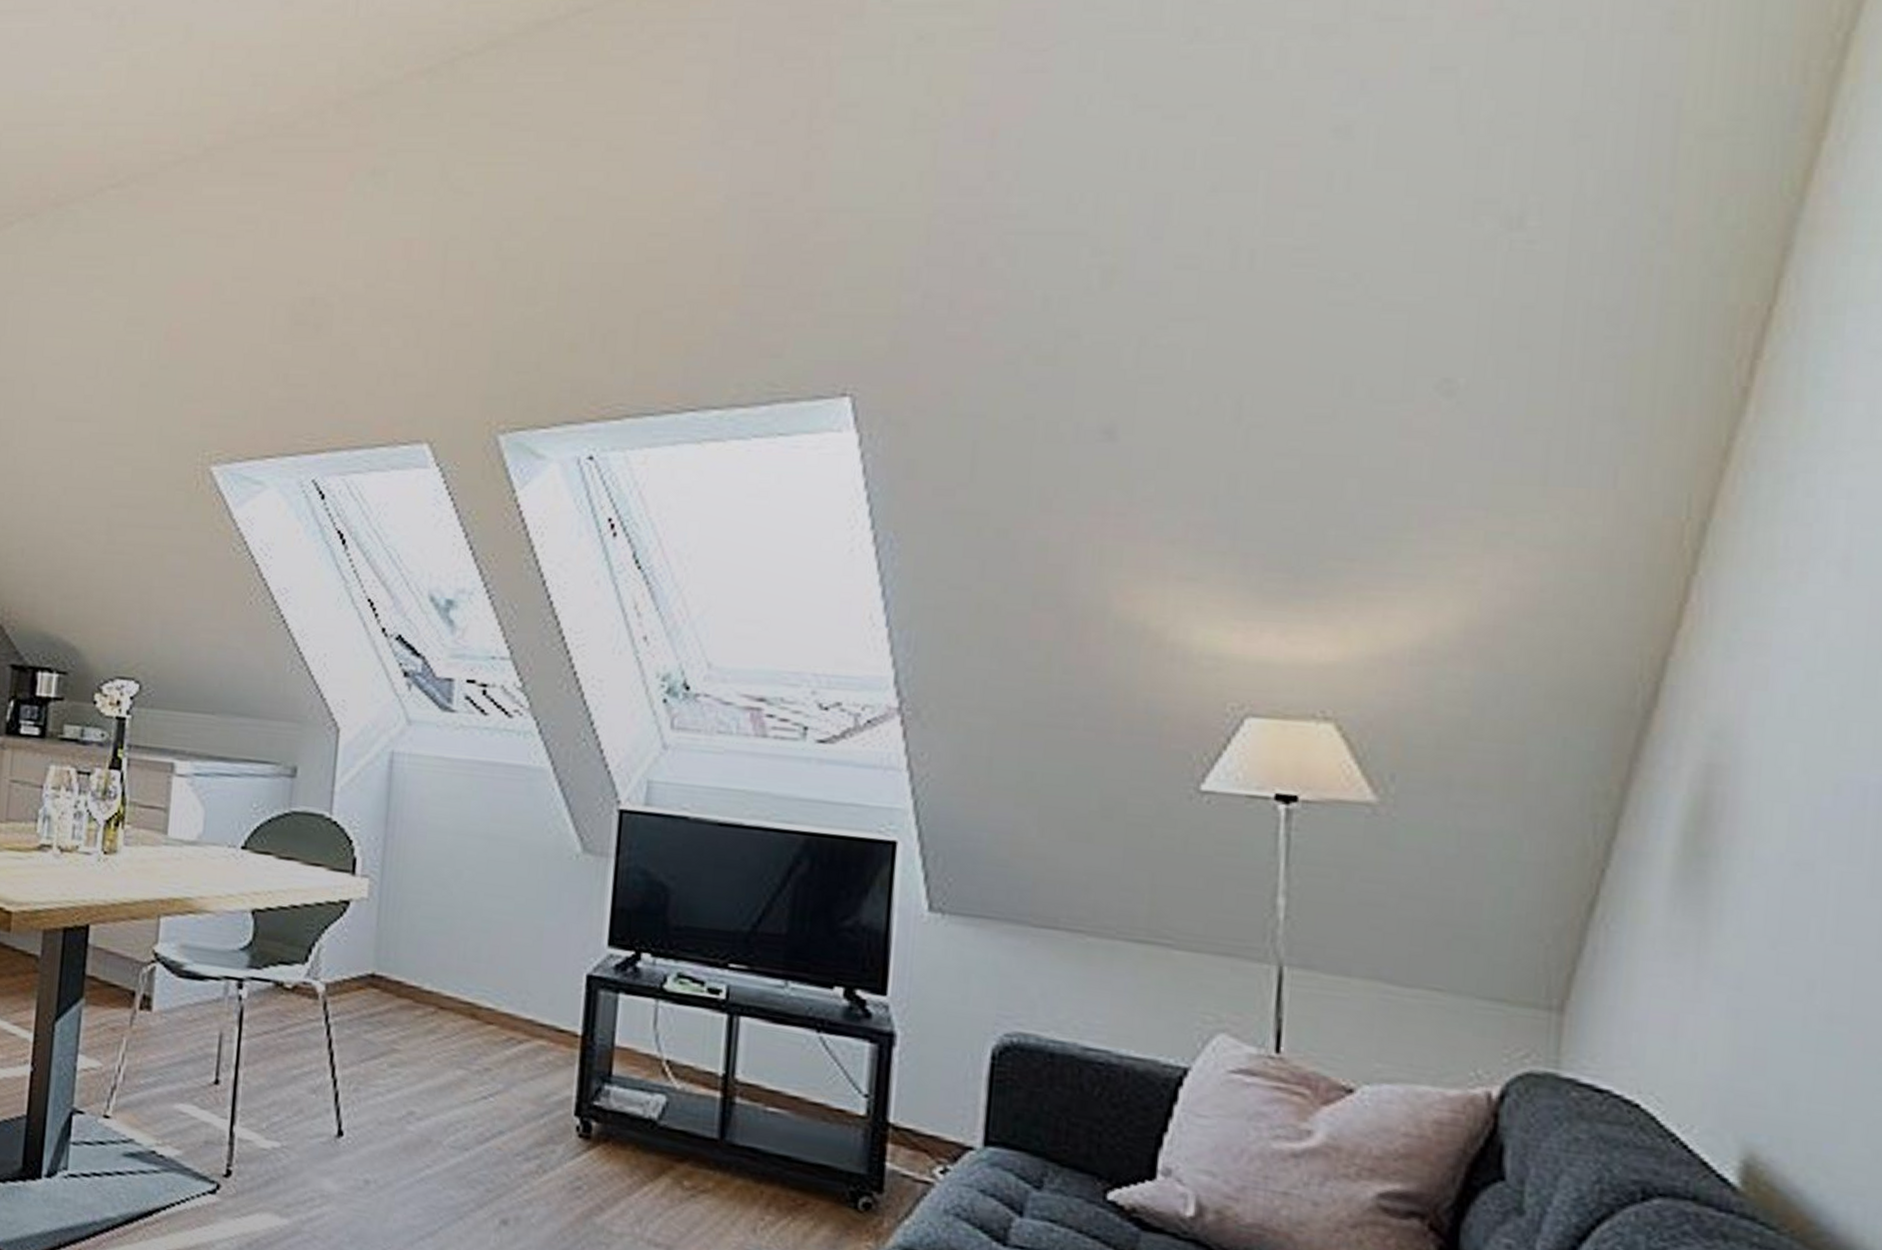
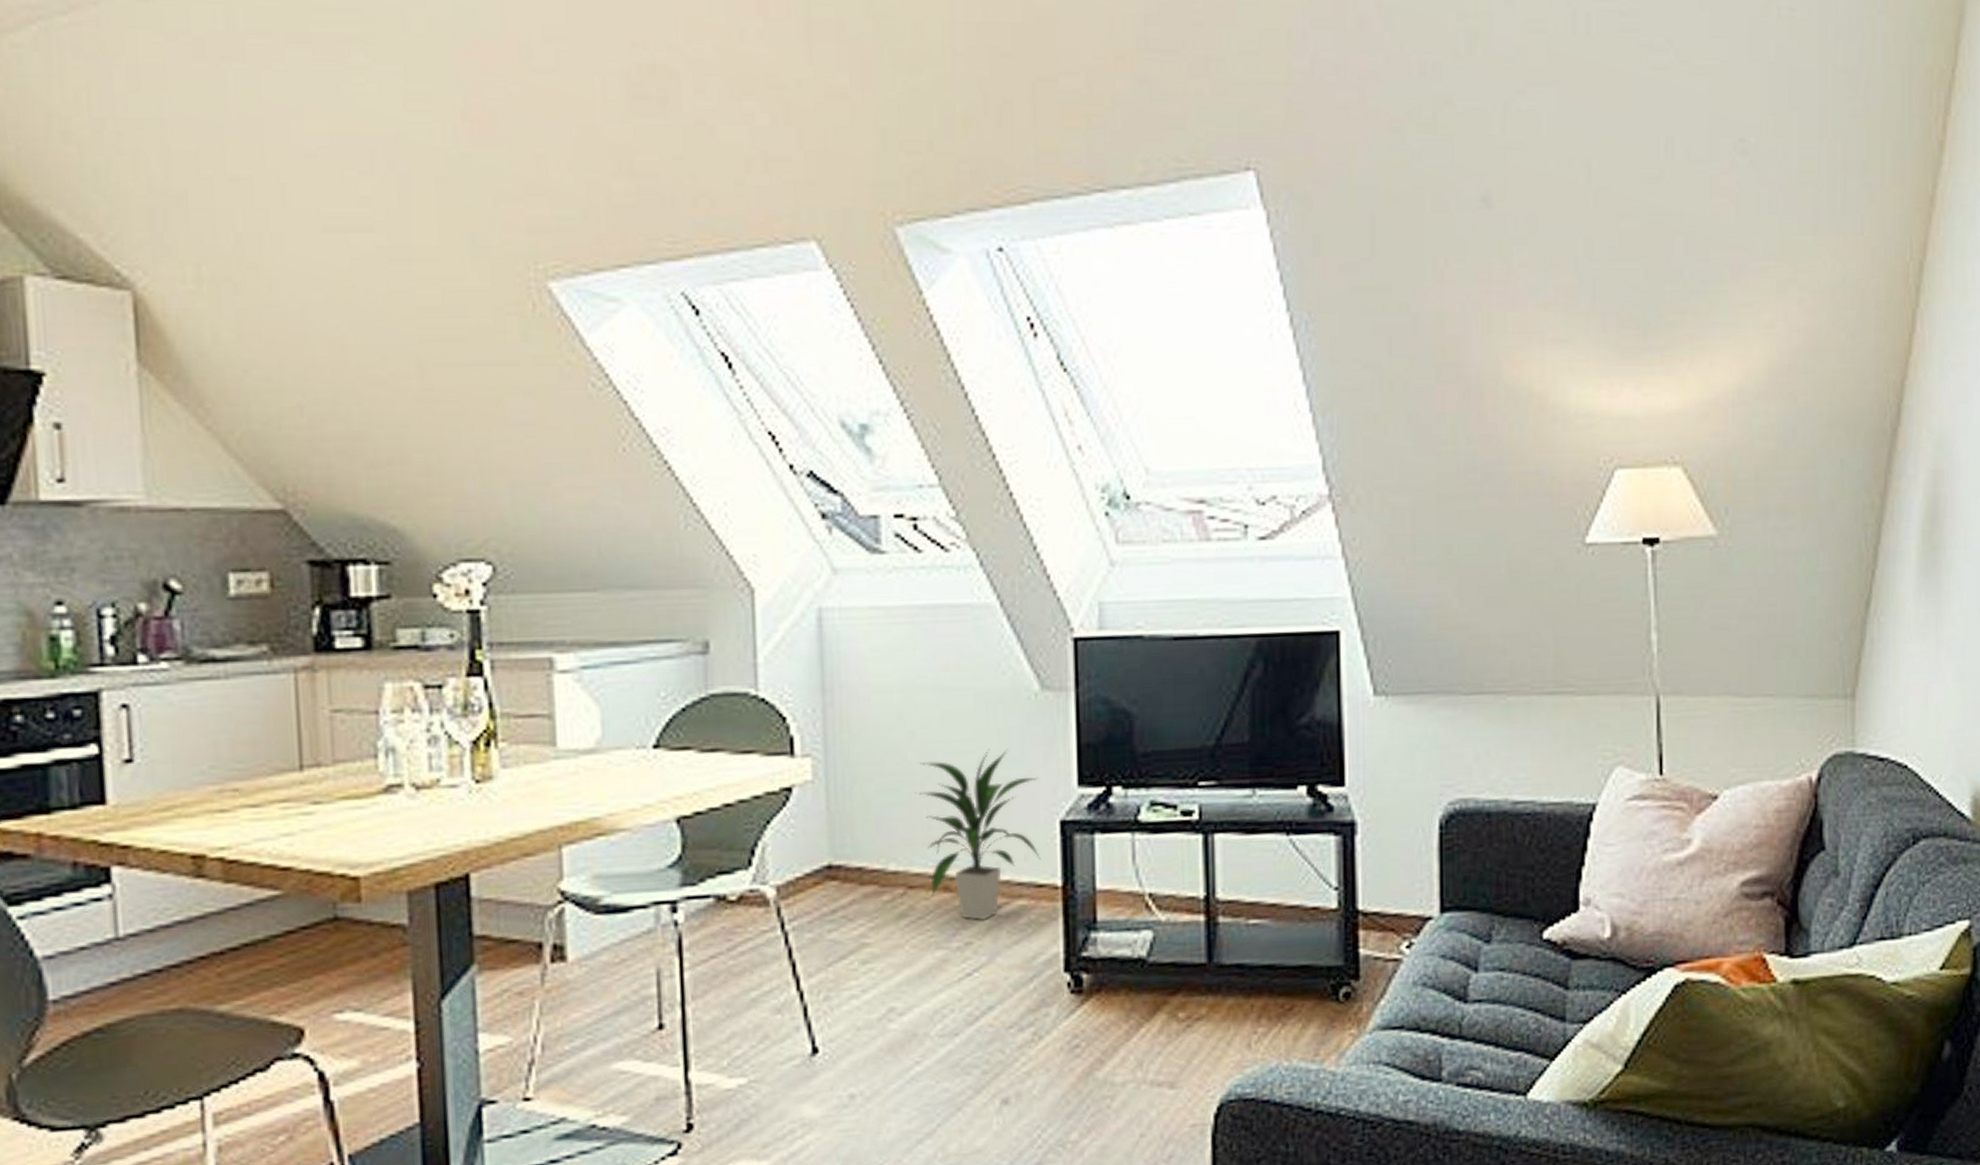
indoor plant: none [455,897,571,1051] -> present [914,748,1042,920]

